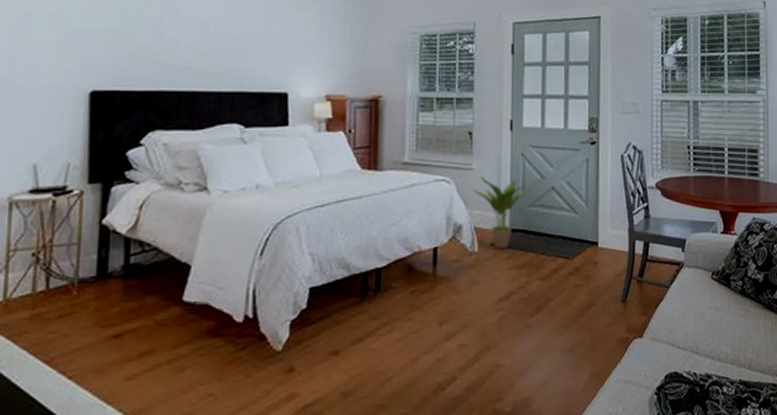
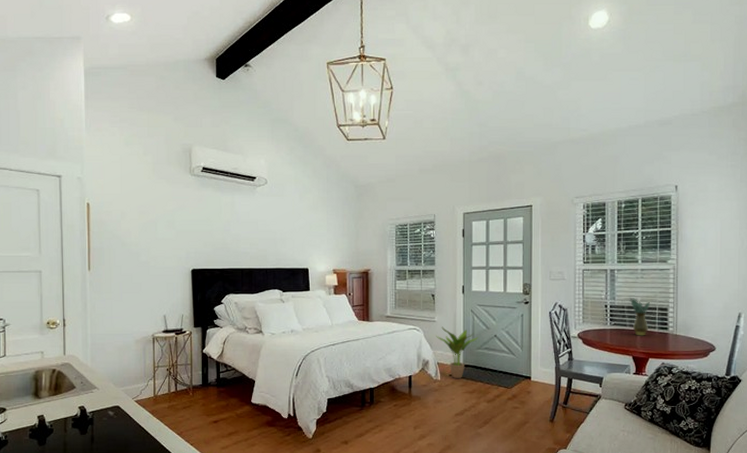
vase: none [715,137,739,185] -> present [629,298,651,336]

